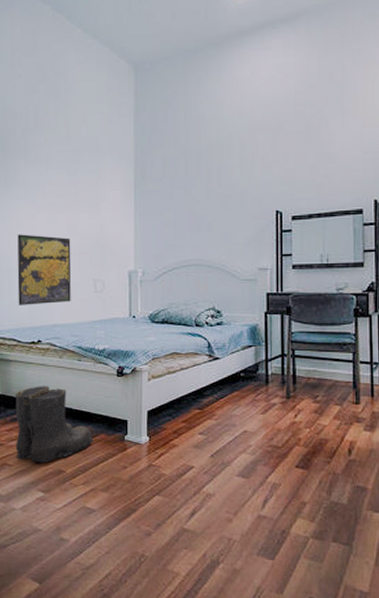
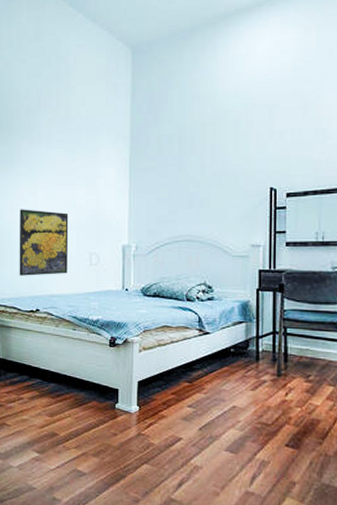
boots: present [15,386,94,463] -> none [13,352,86,425]

